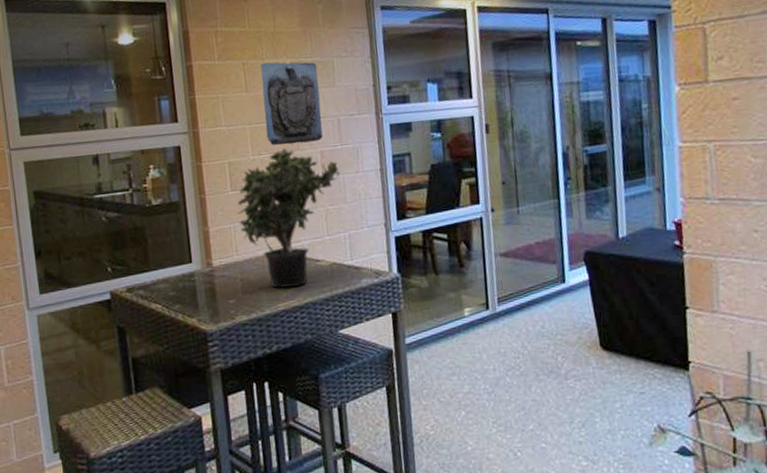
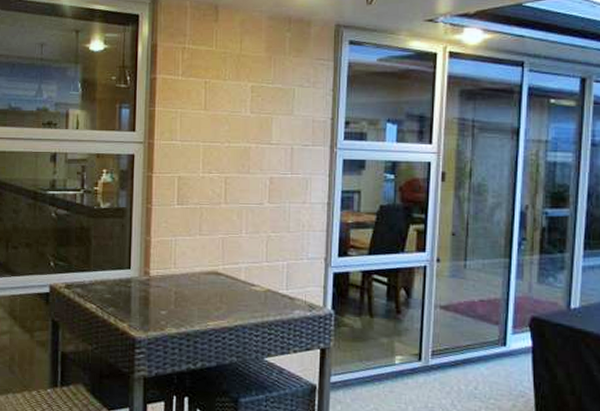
potted plant: present [236,147,341,288] -> none [179,169,288,308]
wall sculpture: present [260,62,323,146] -> none [219,84,278,167]

